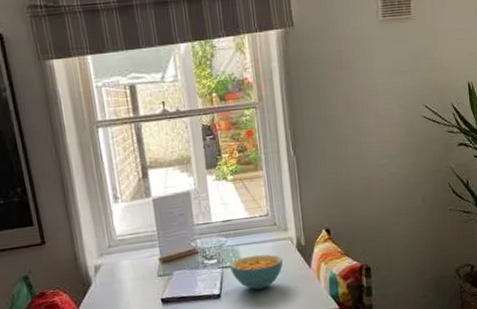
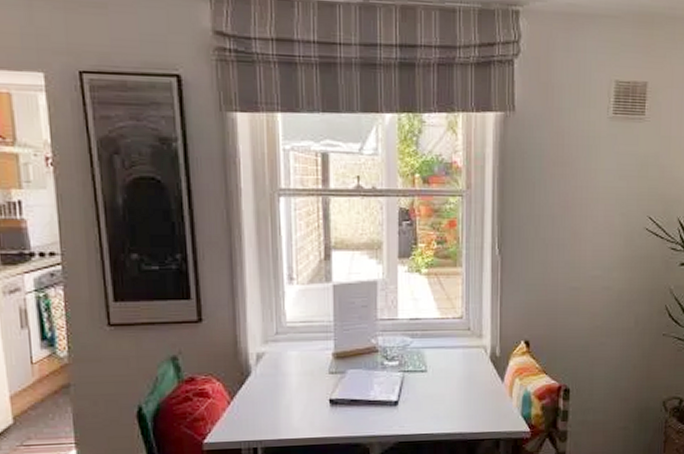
cereal bowl: present [230,254,283,290] -> none [413,361,474,401]

